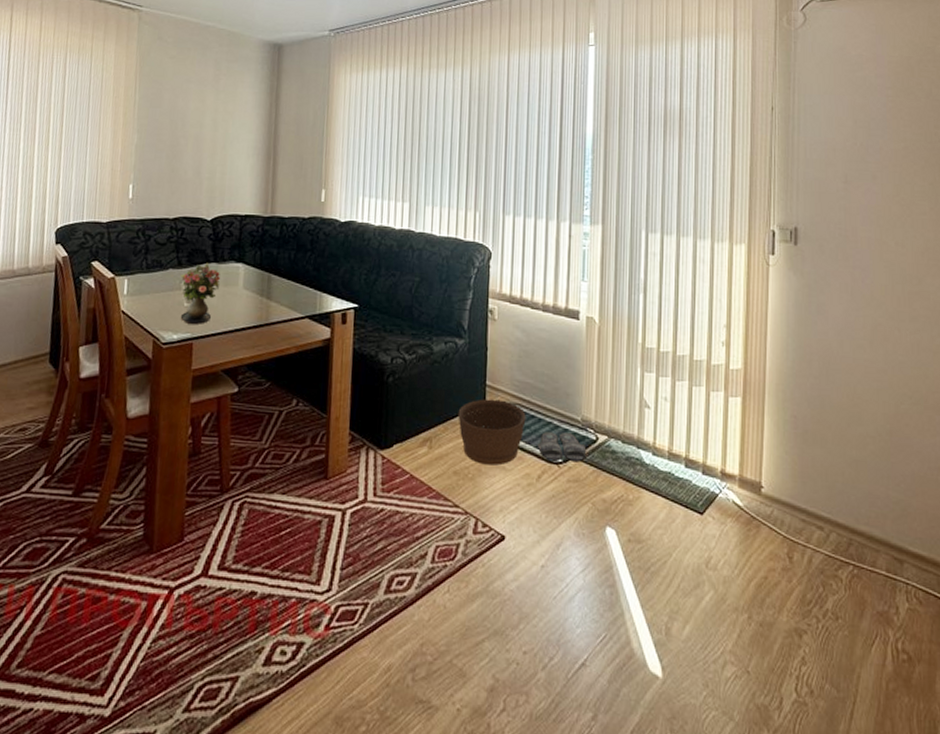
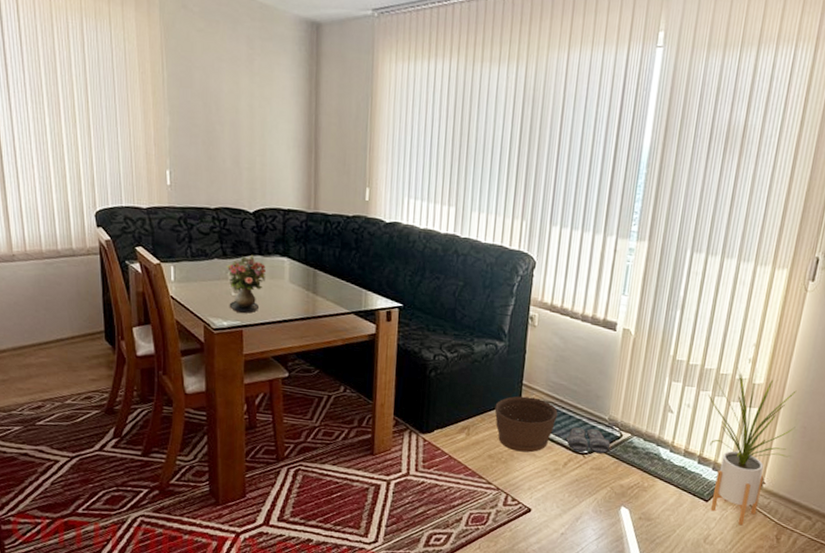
house plant: none [684,351,785,543] -> present [707,367,797,526]

